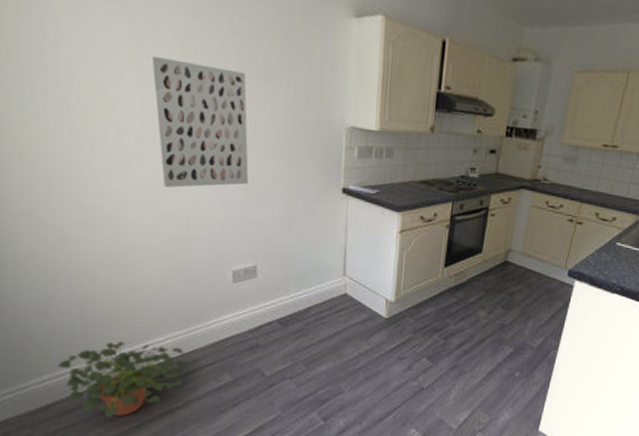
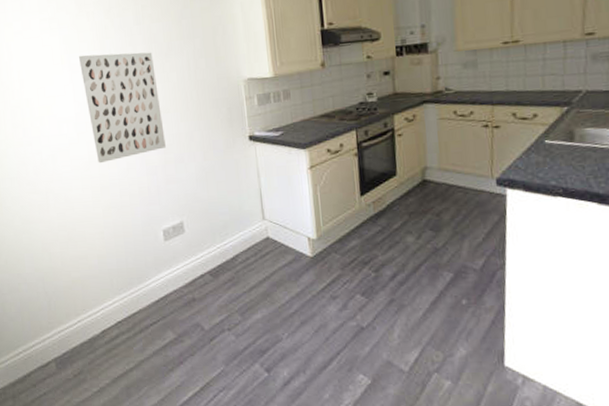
potted plant: present [58,341,189,419] -> none [29,308,136,386]

